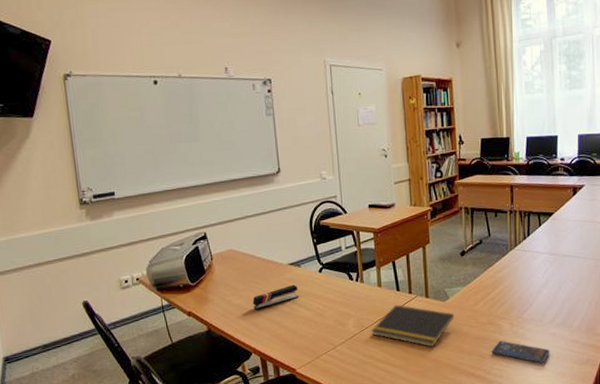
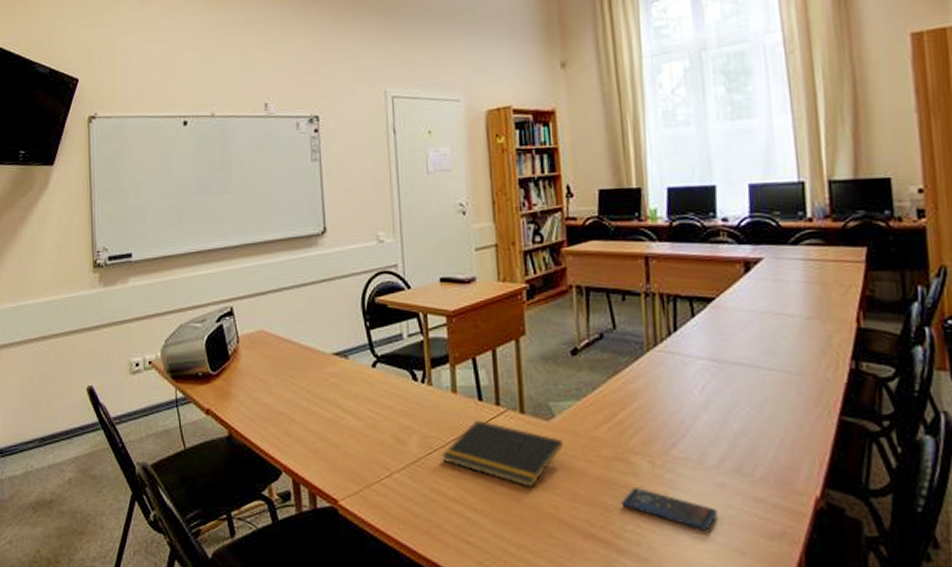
stapler: present [252,284,299,310] -> none [285,381,345,412]

